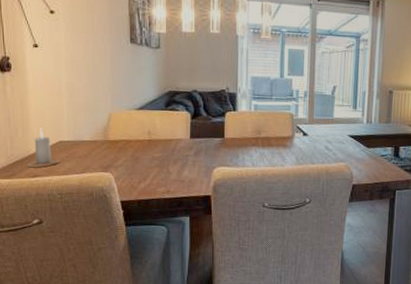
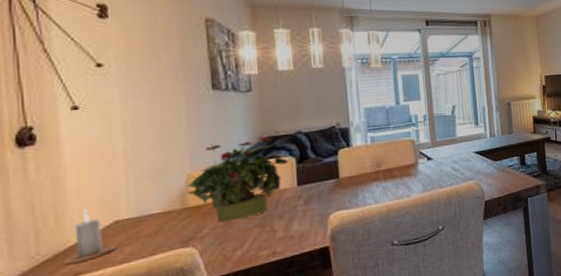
potted plant: none [108,90,185,158] -> present [187,137,289,223]

